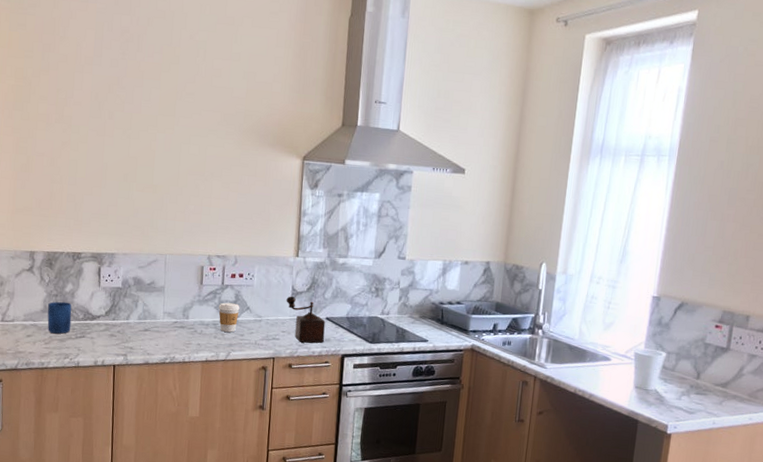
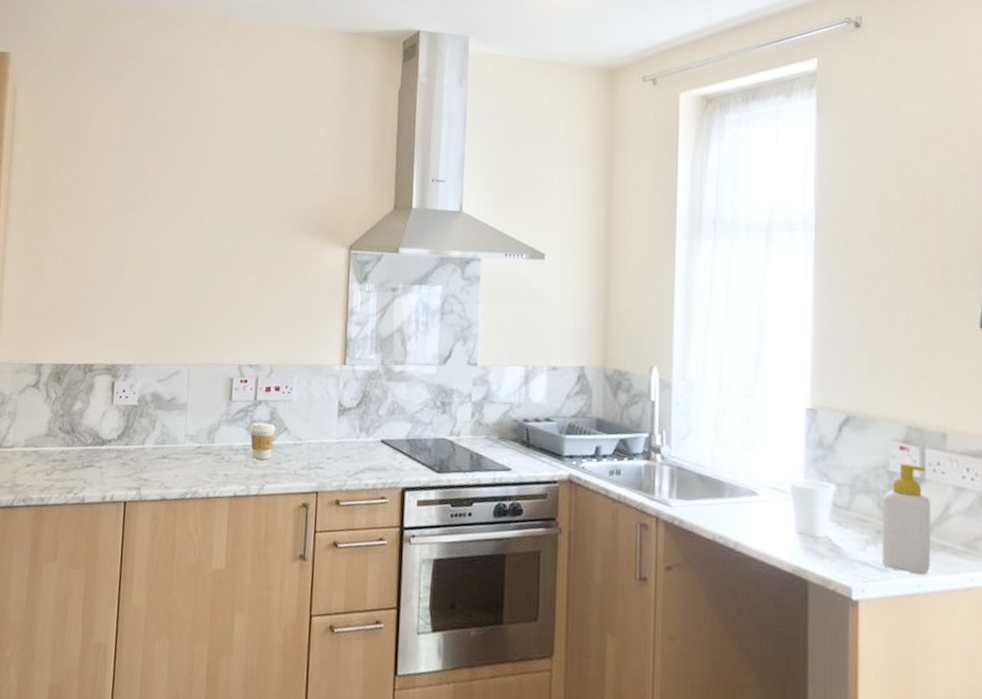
mug: present [47,301,72,334] -> none [51,423,80,463]
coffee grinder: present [286,296,326,343] -> none [331,413,380,473]
soap bottle: none [691,337,731,416] -> present [881,463,931,575]

